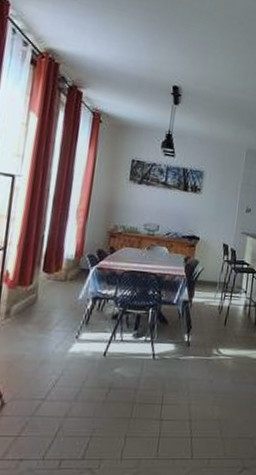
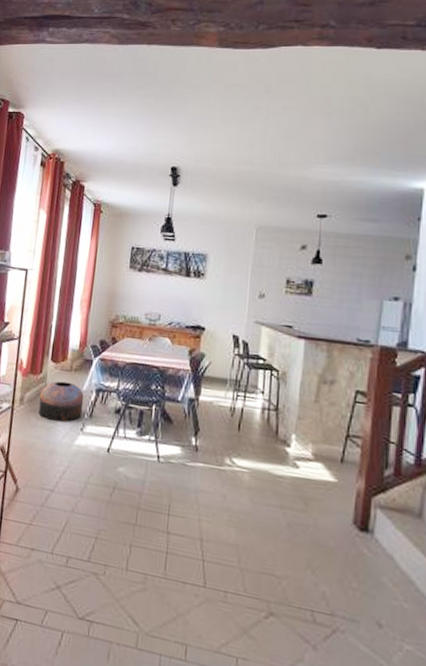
pouf: none [28,291,80,333] -> present [38,381,85,423]

